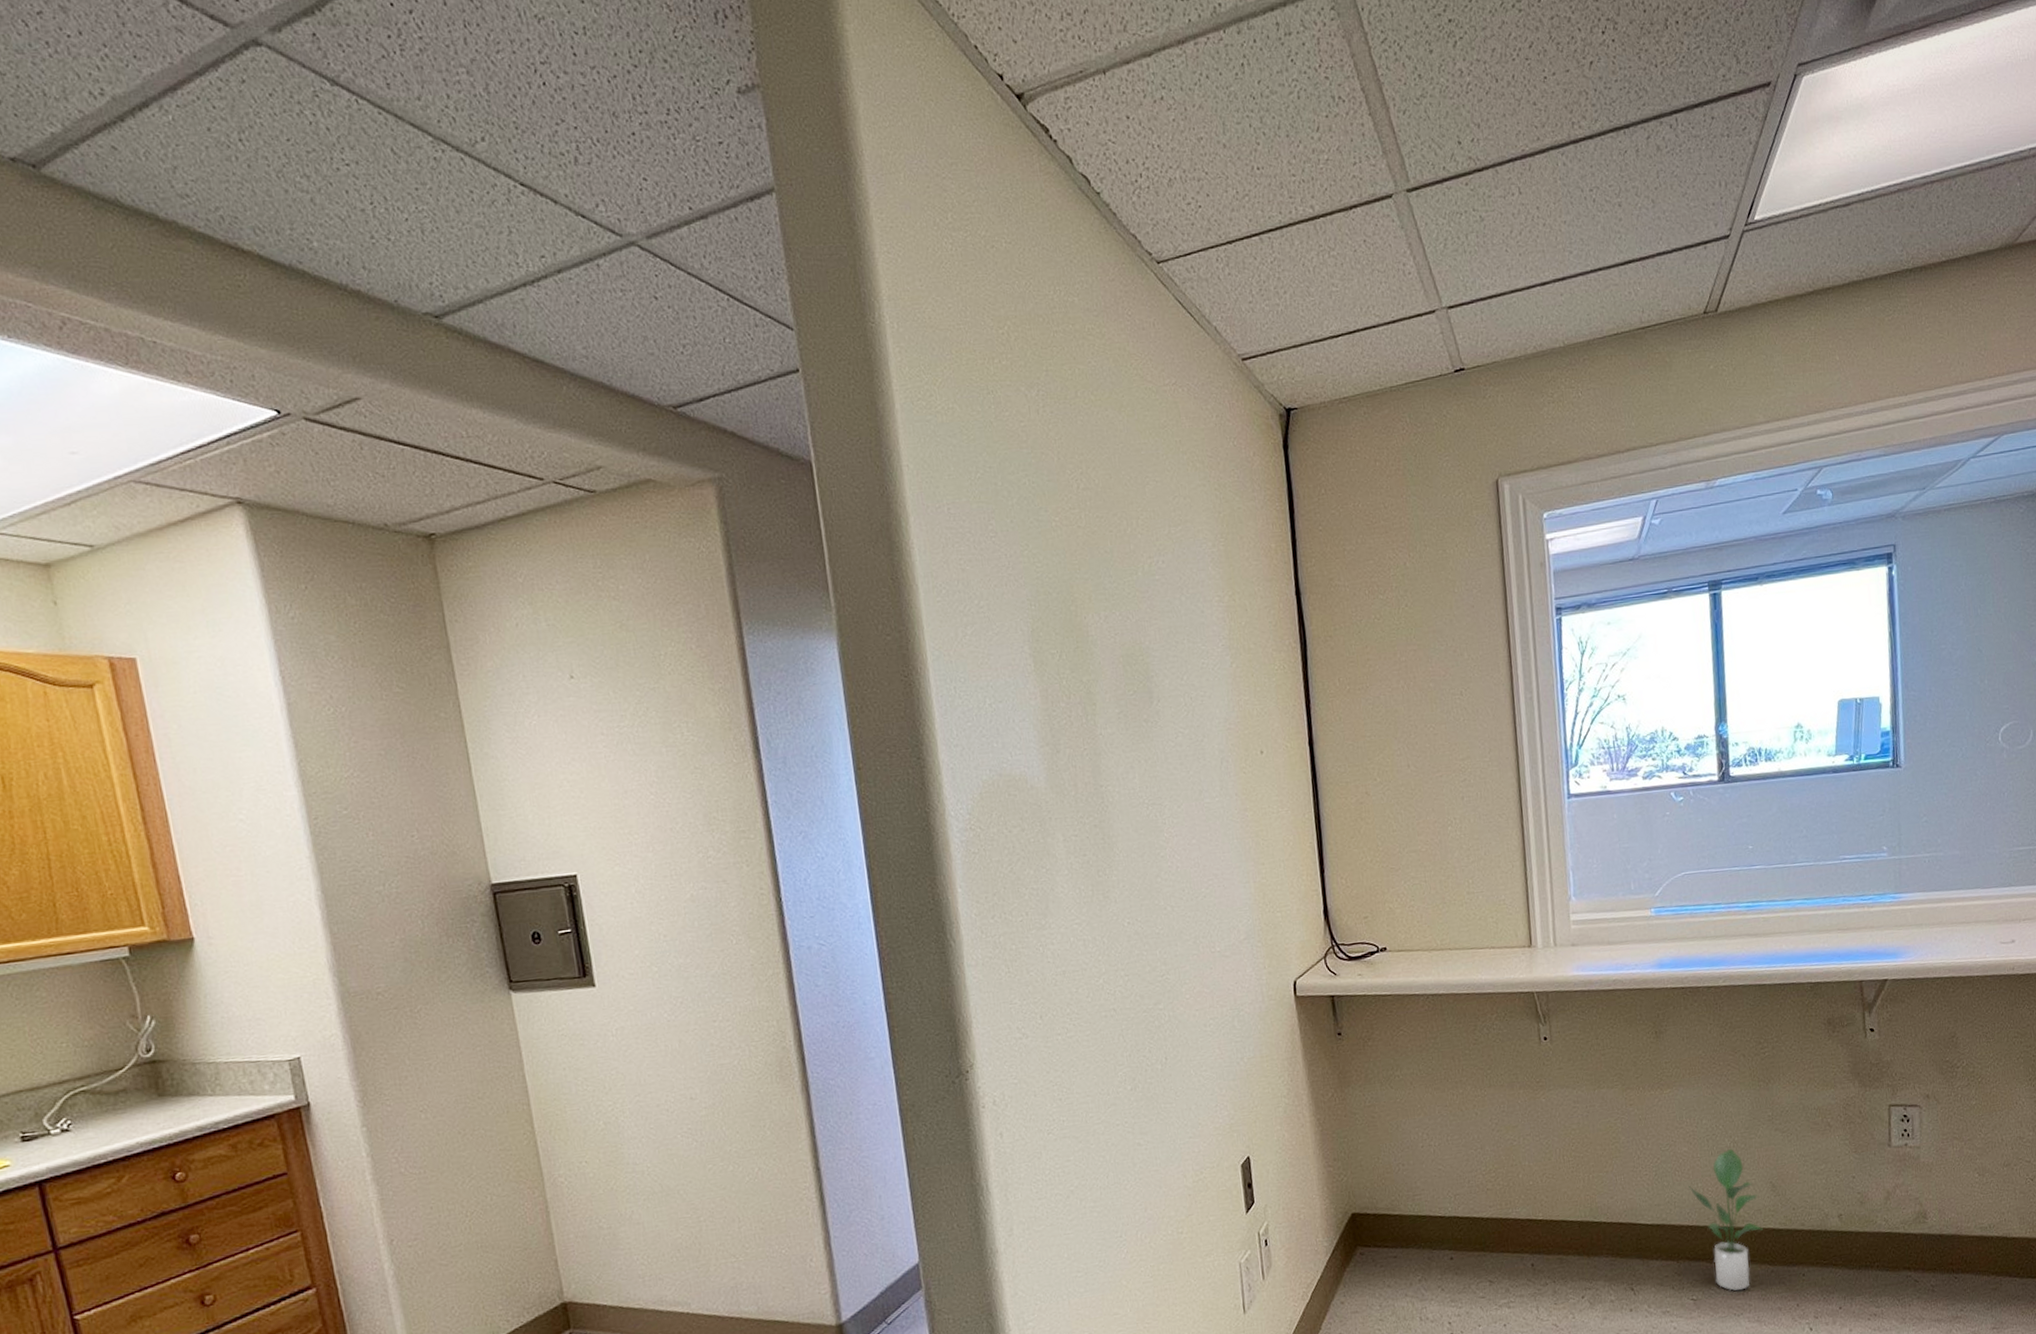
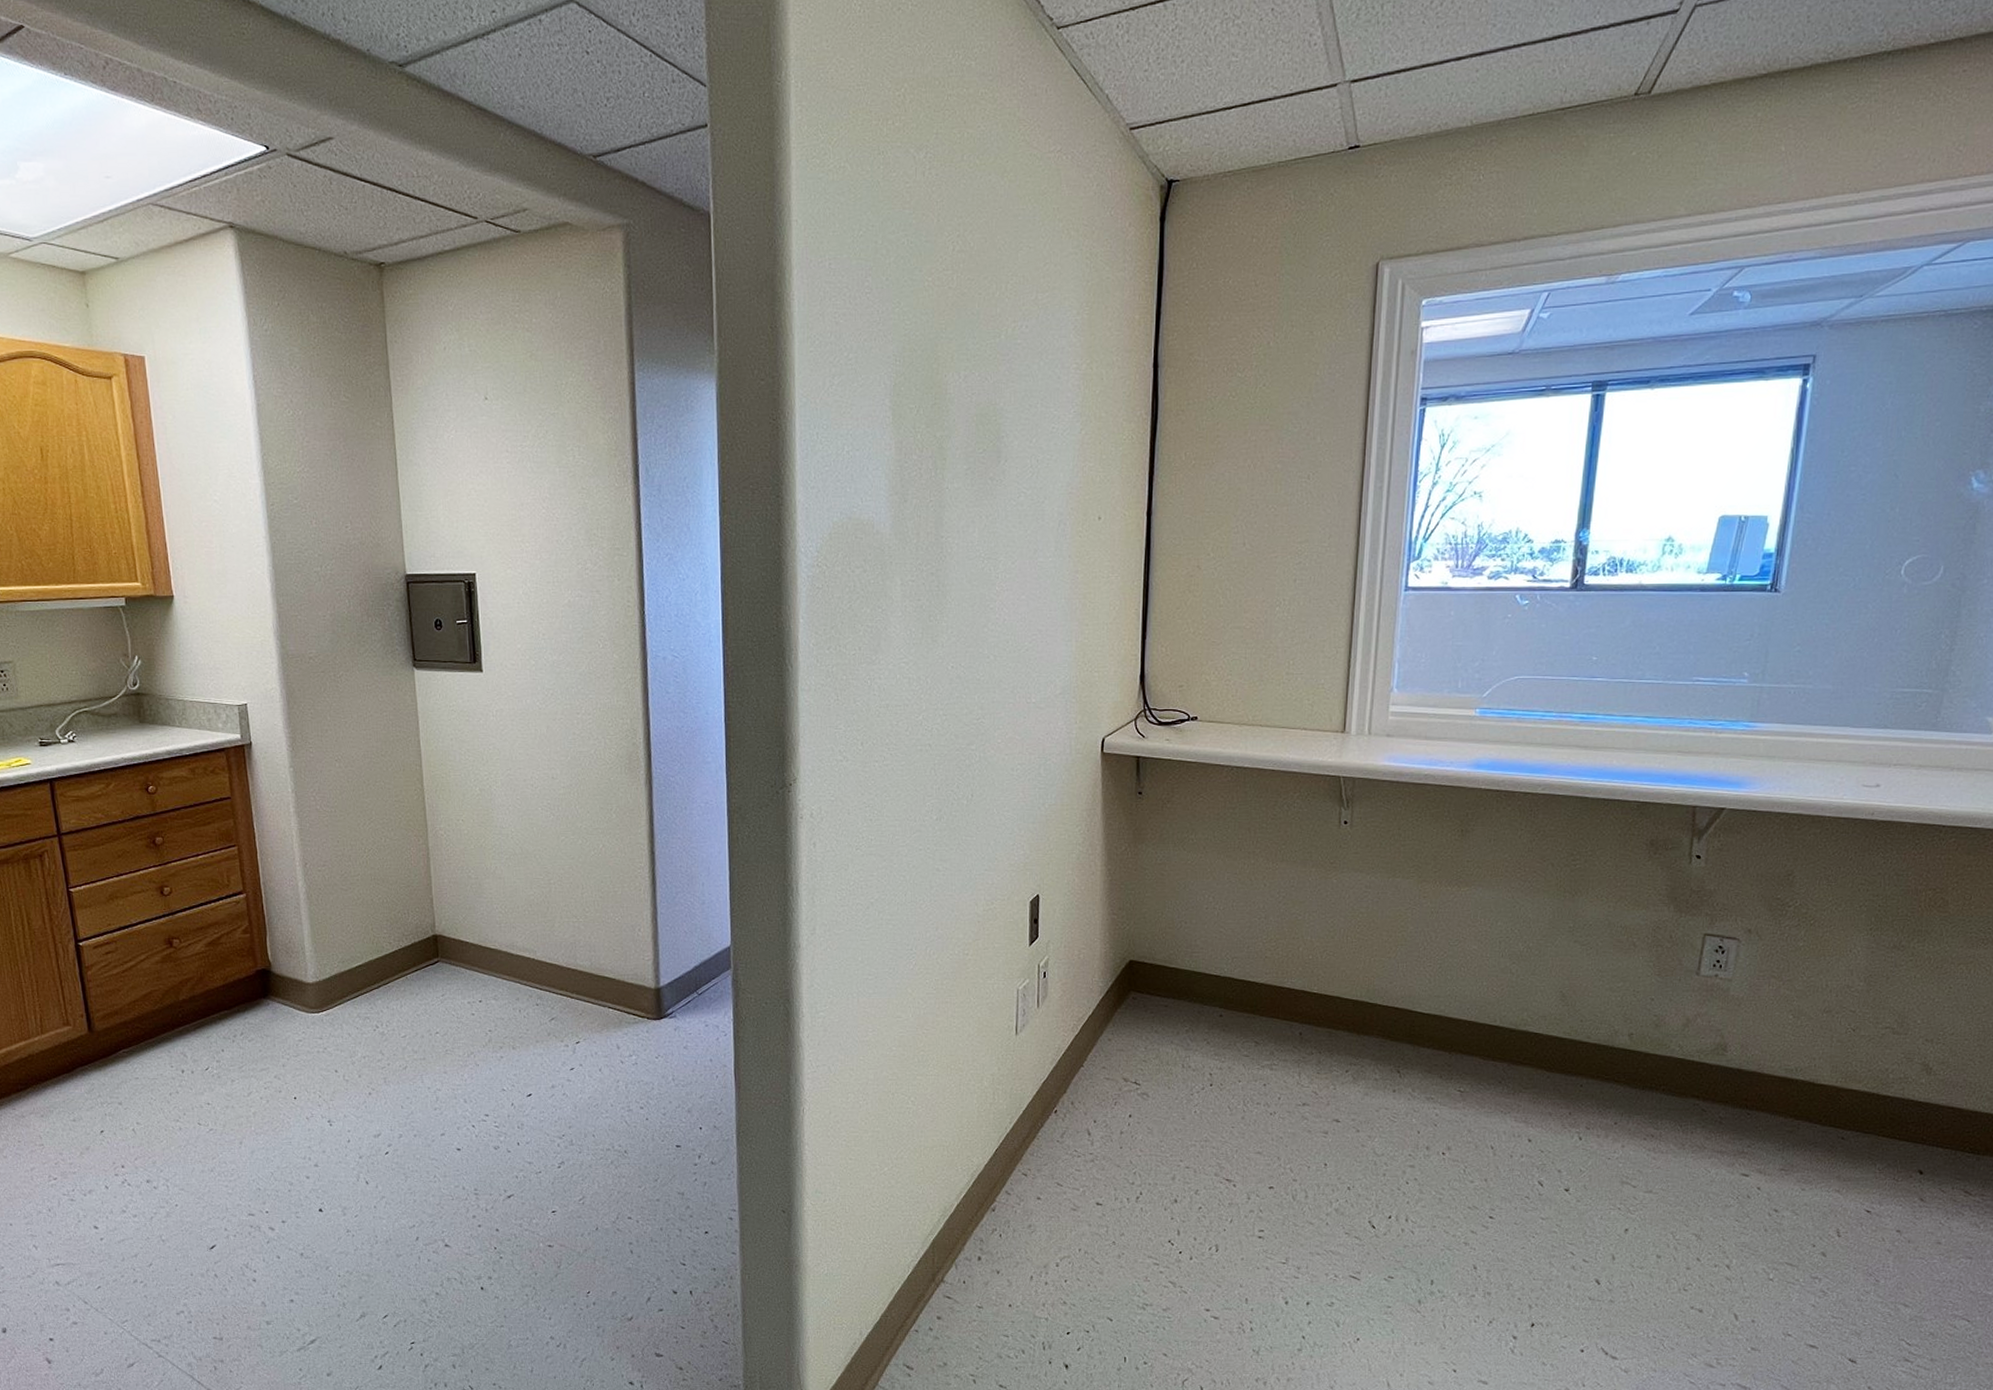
potted plant: present [1688,1148,1763,1291] -> none [1472,953,1545,1090]

